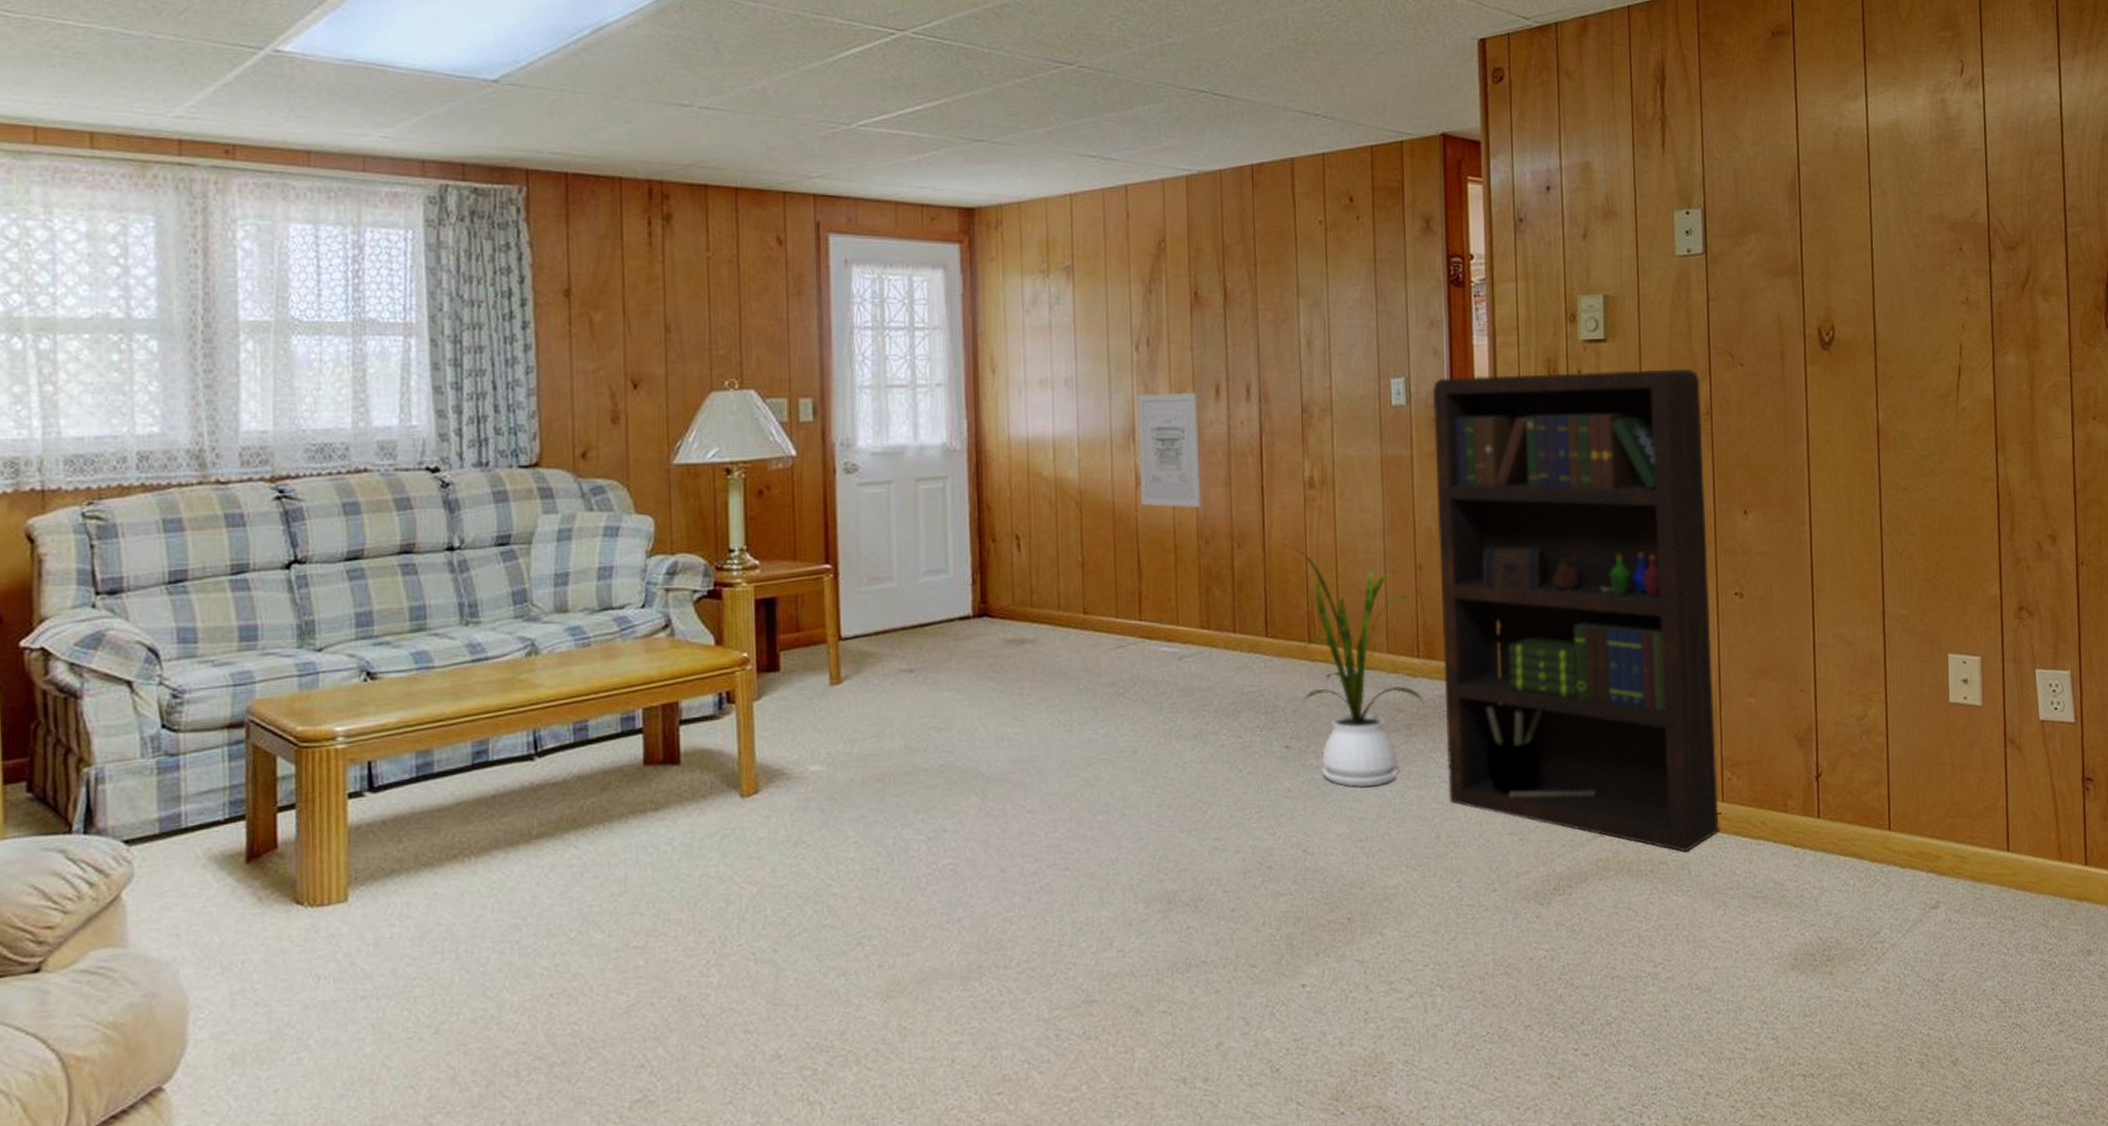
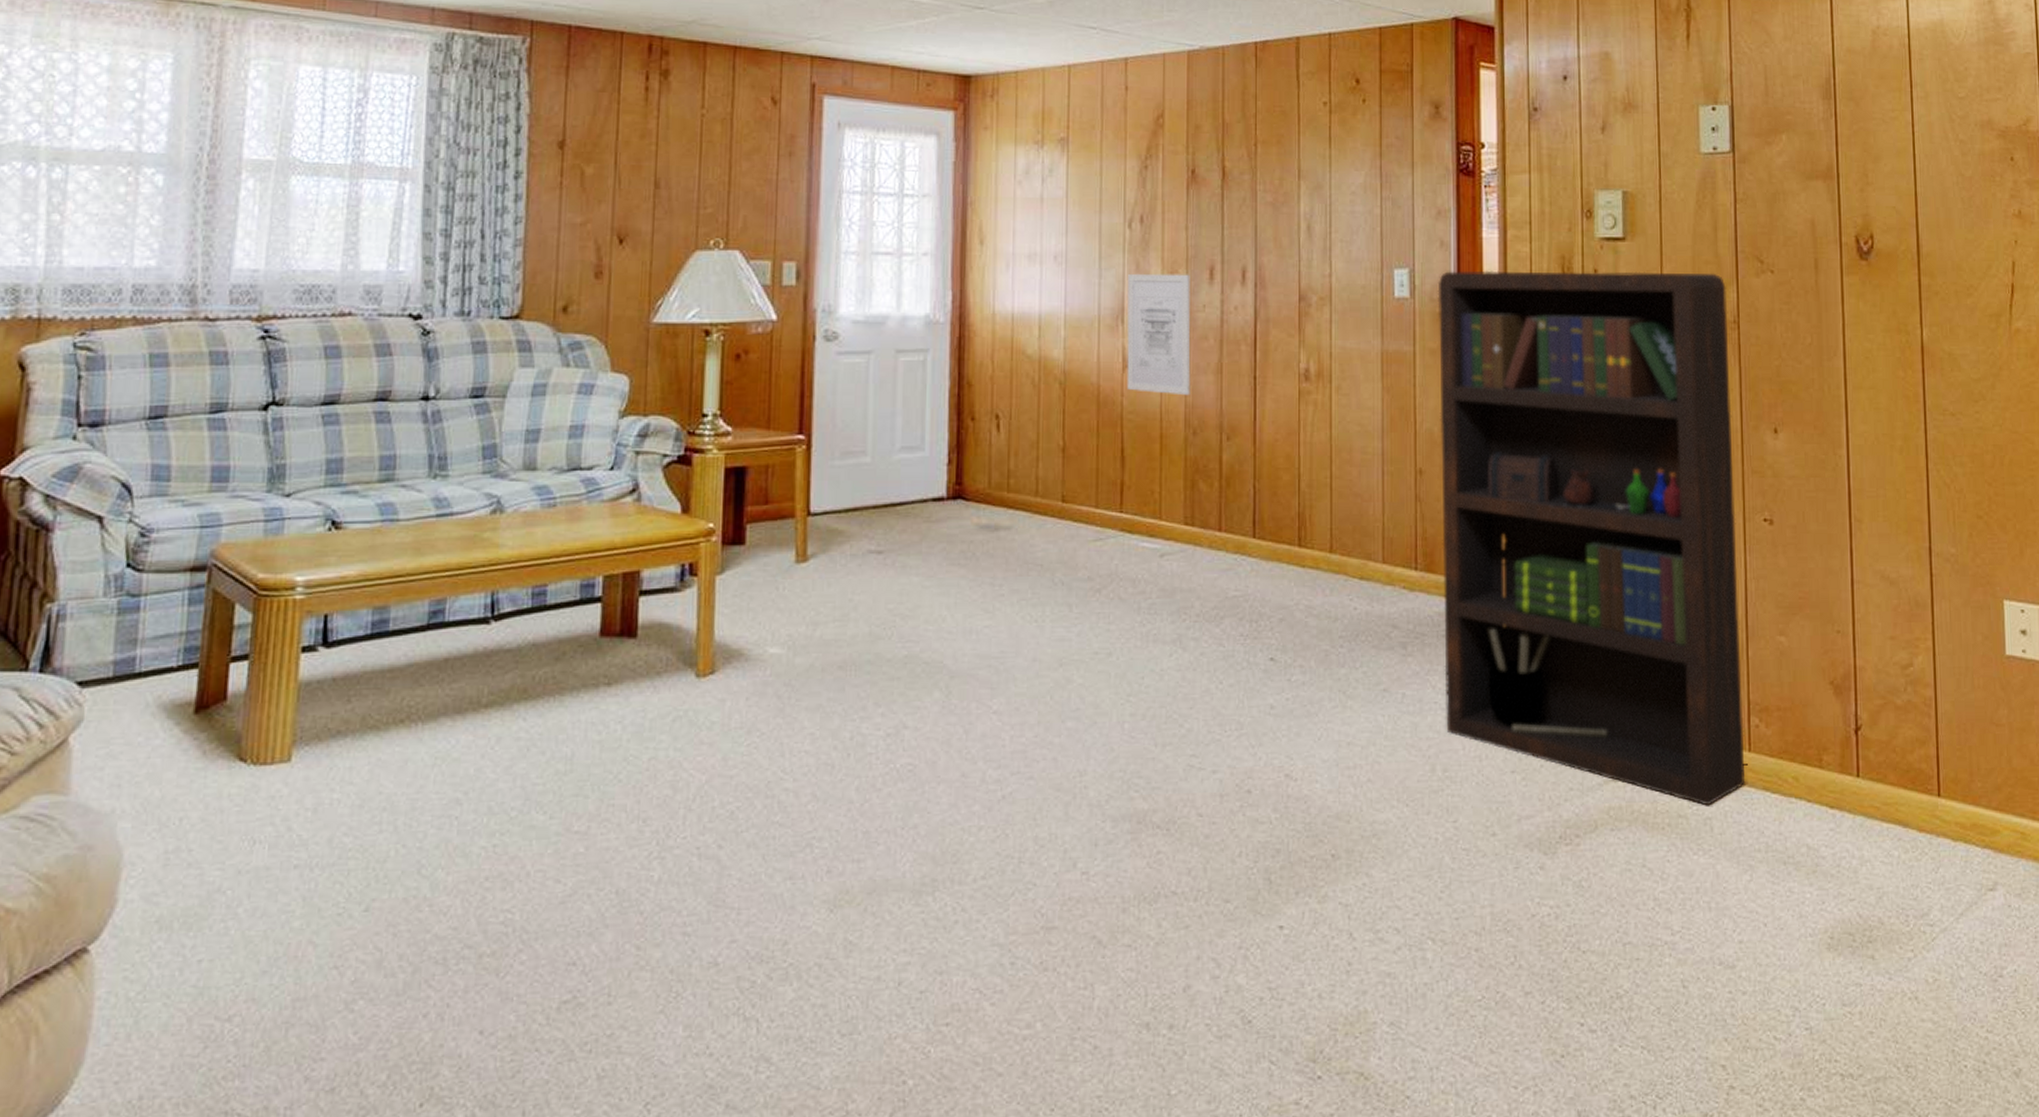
house plant: present [1280,543,1425,788] -> none [1272,438,1422,710]

